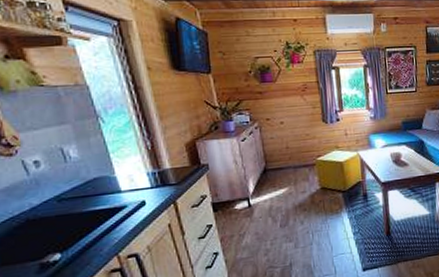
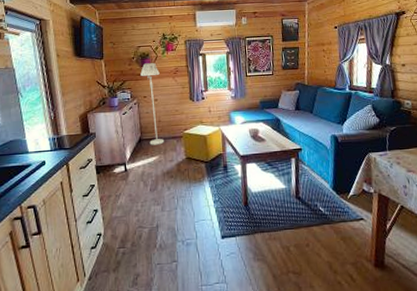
floor lamp: none [260,78,295,176] -> present [140,63,165,145]

